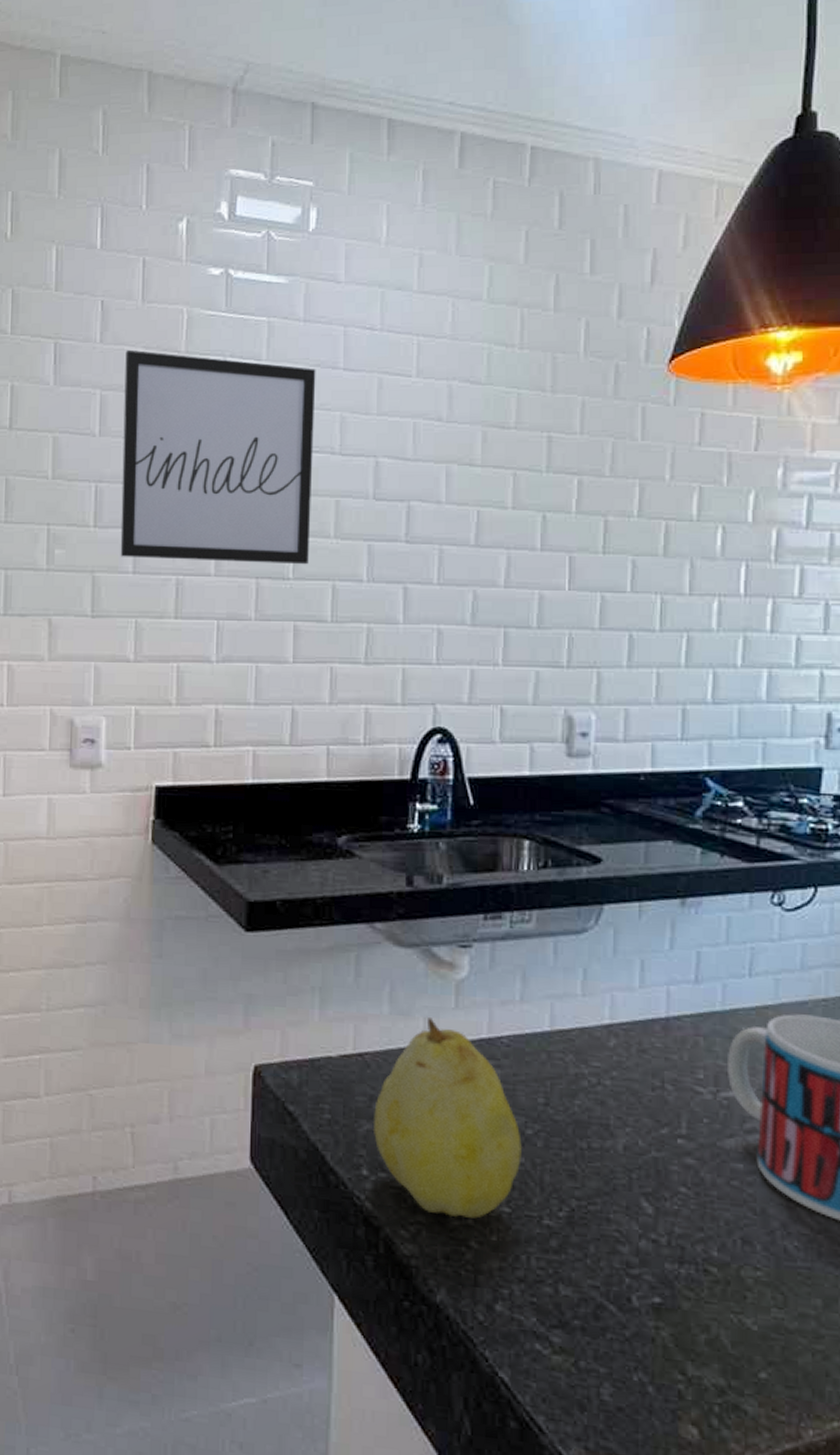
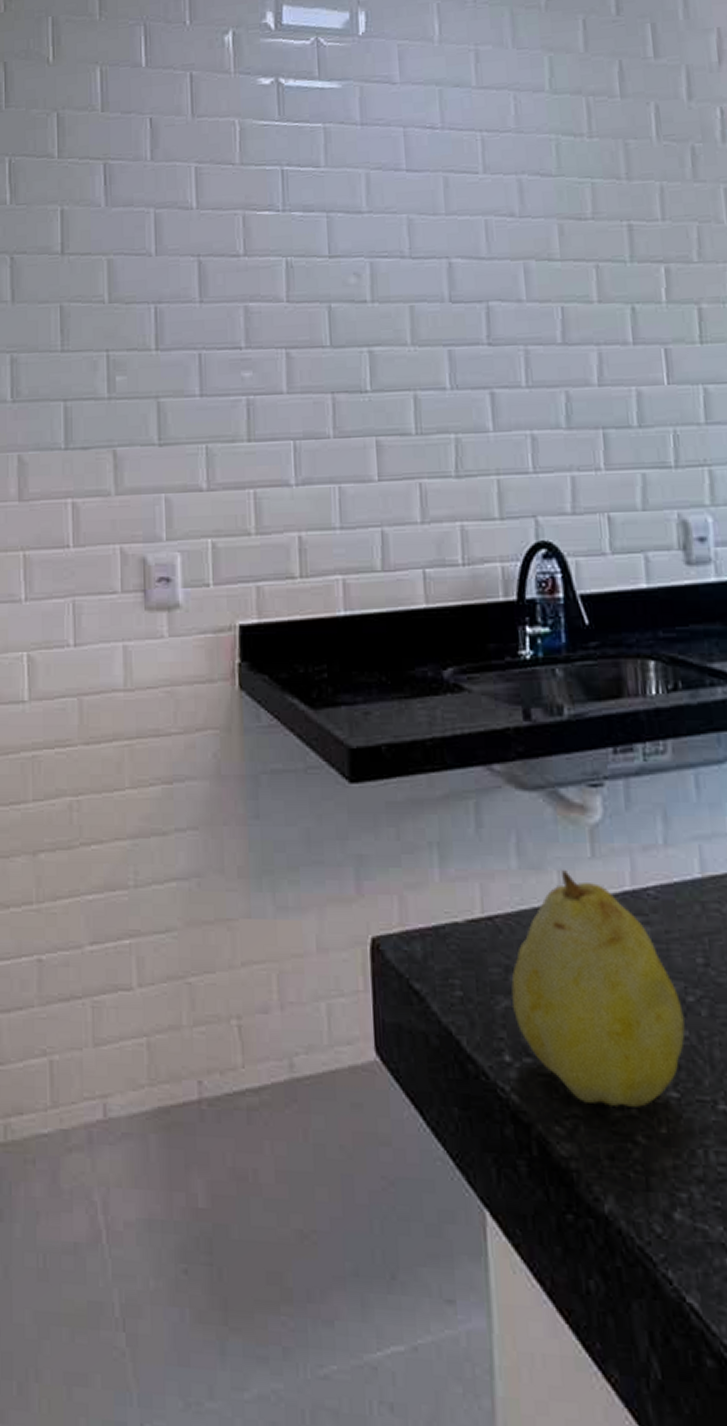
wall art: present [120,349,316,565] -> none [178,165,386,380]

